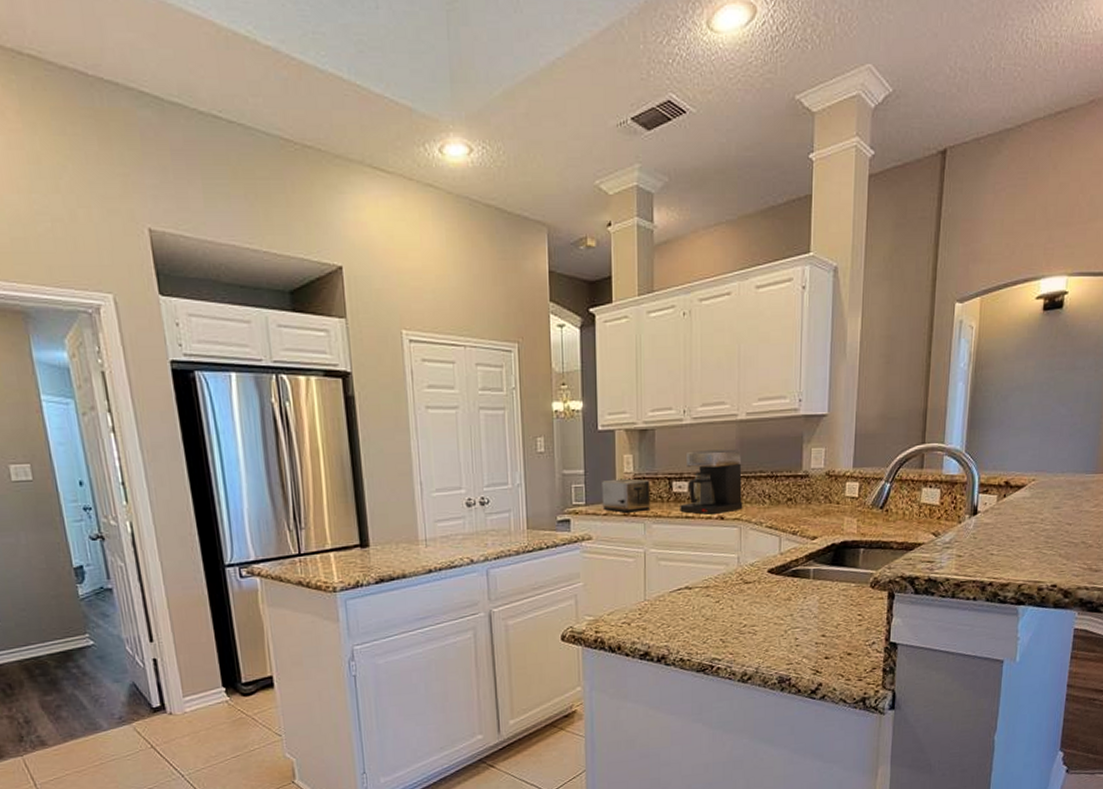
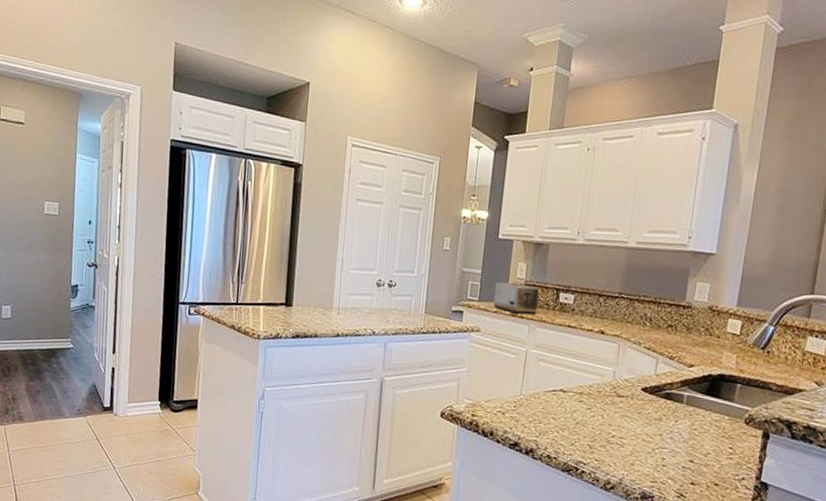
coffee maker: present [680,449,743,515] -> none [564,268,628,328]

